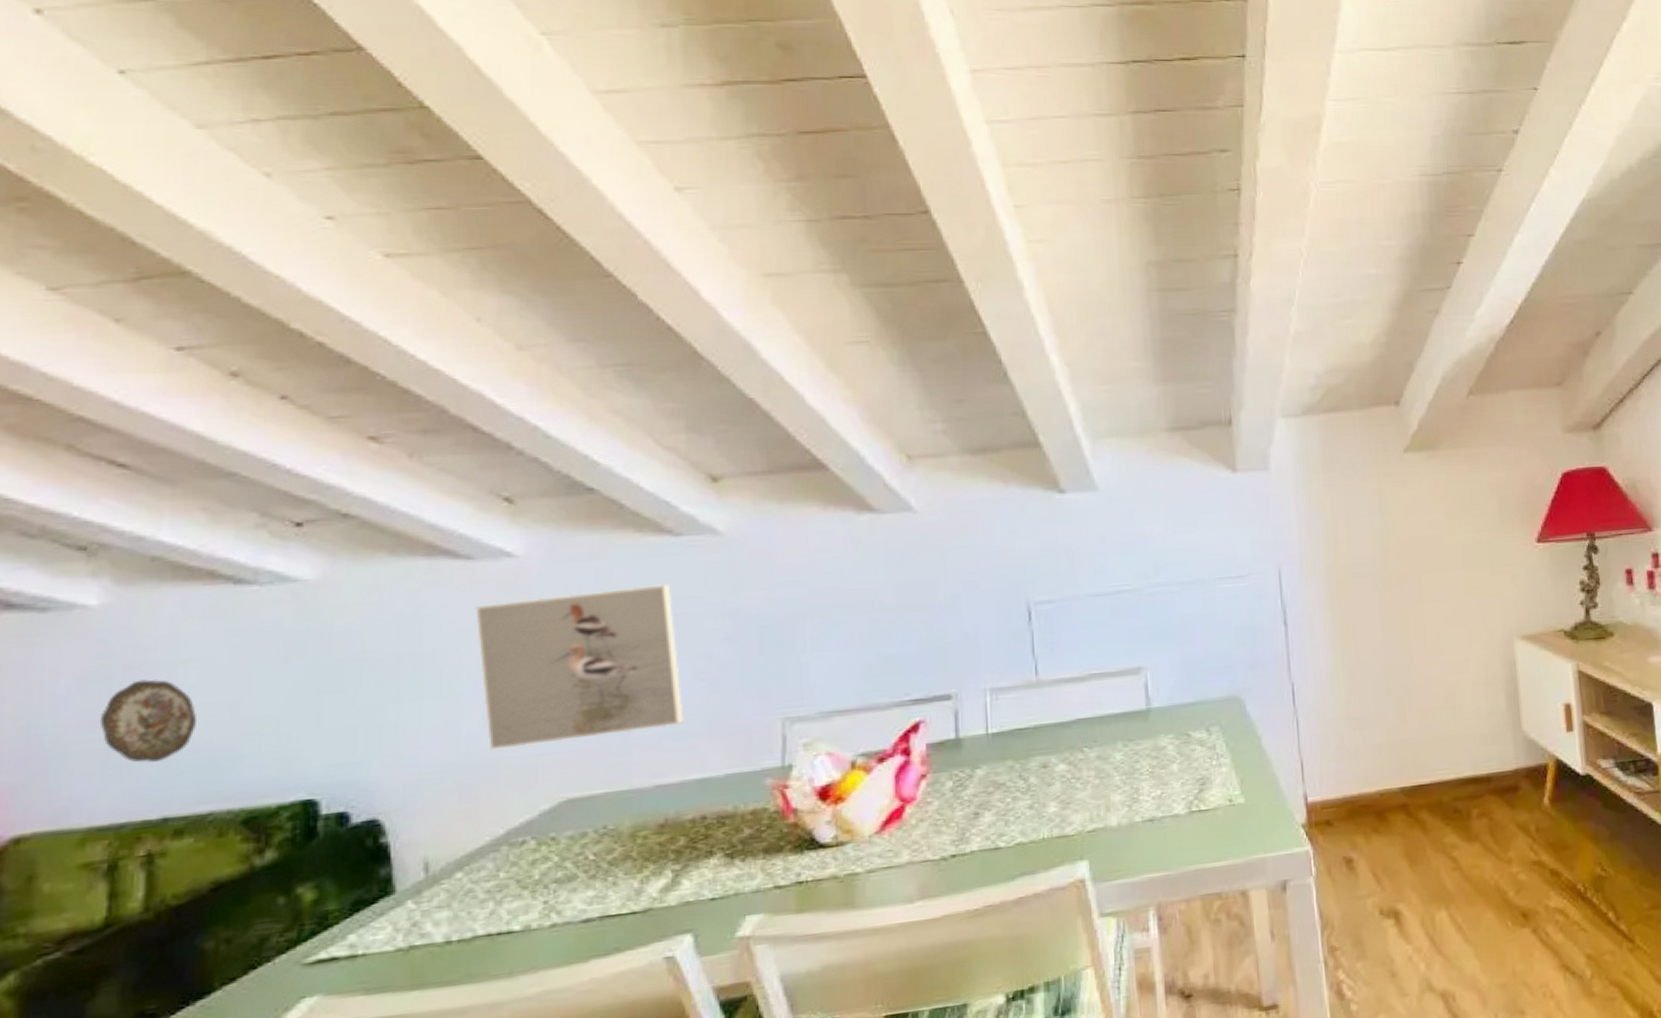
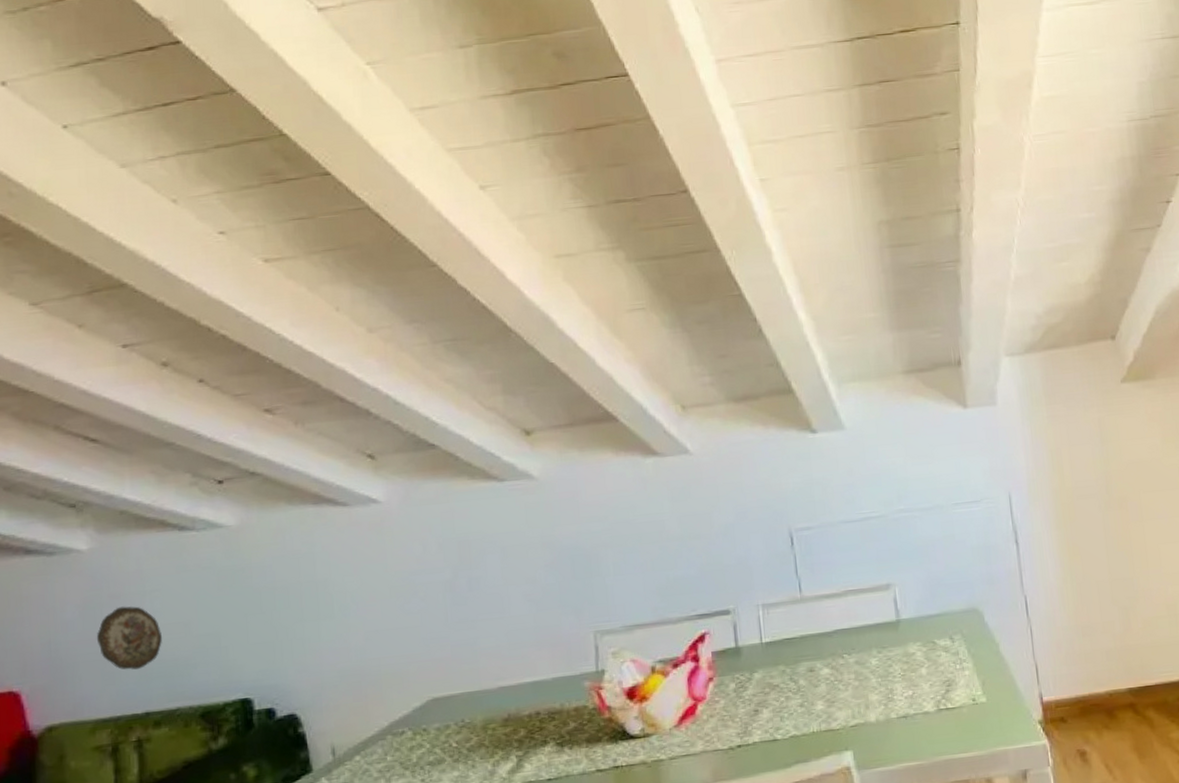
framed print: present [475,584,684,750] -> none [353,522,517,659]

